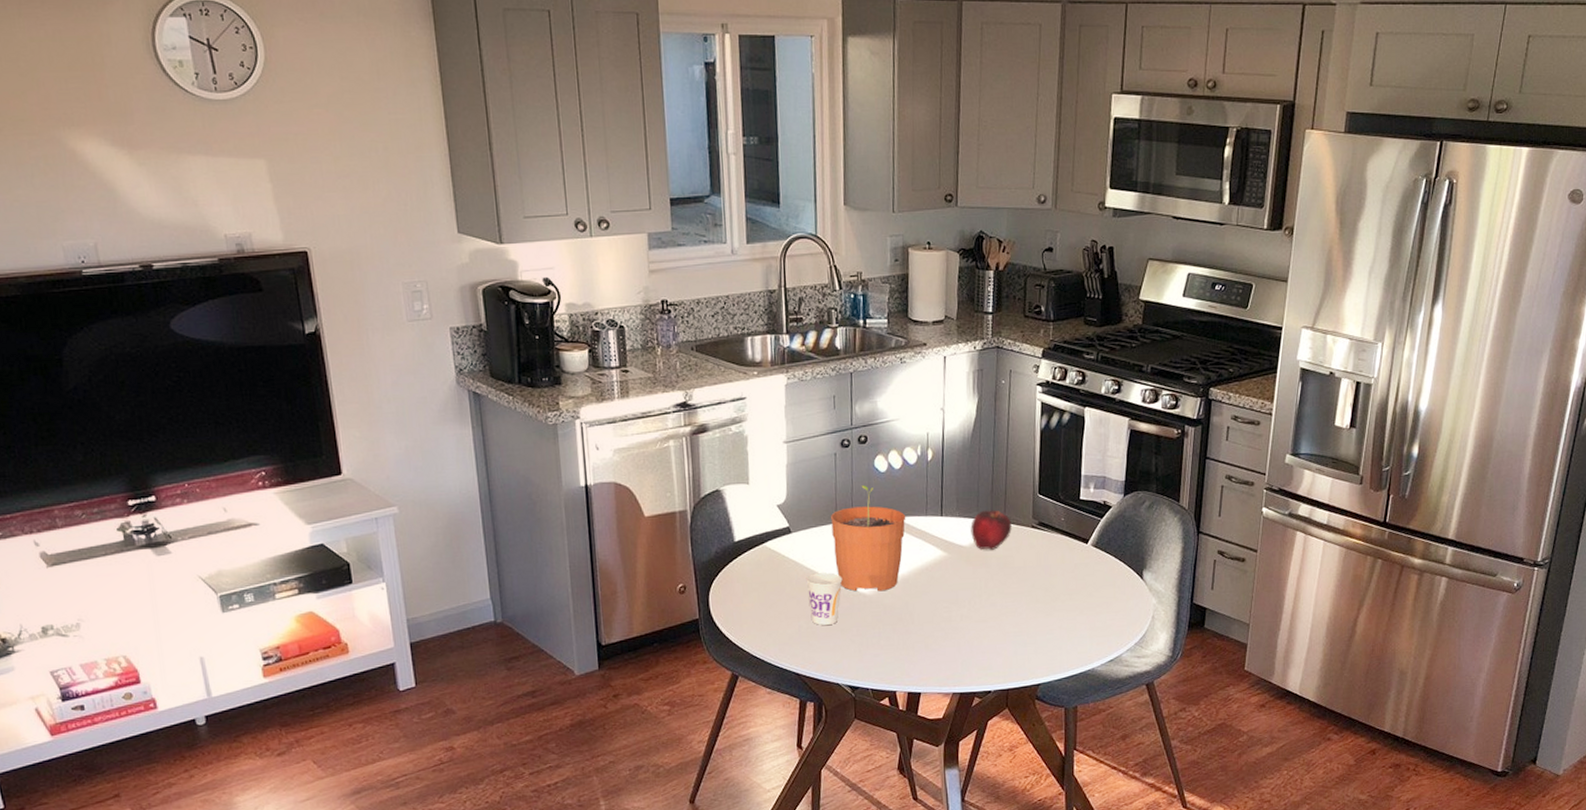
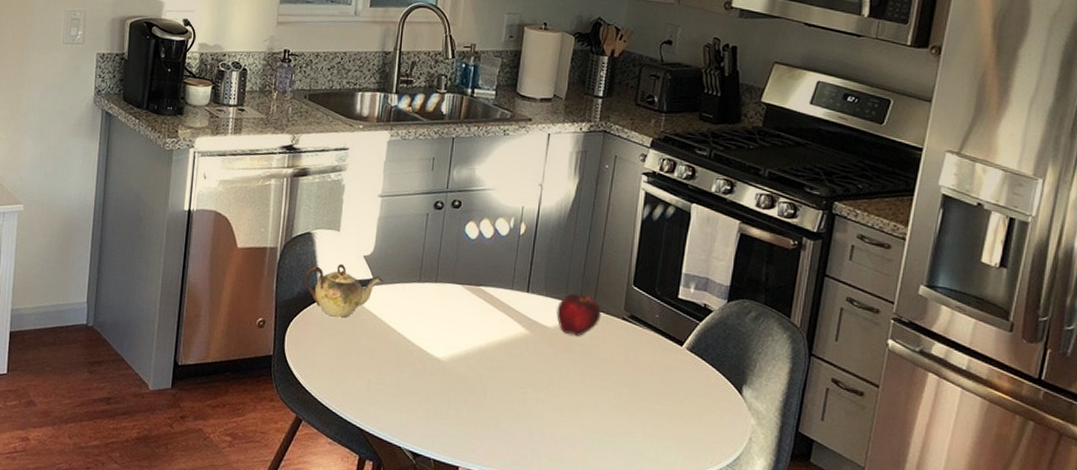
teapot: none [719,516,801,571] -> present [304,263,384,318]
cup: present [806,572,843,626] -> none [382,329,419,385]
plant pot: present [830,485,906,592] -> none [413,249,491,360]

